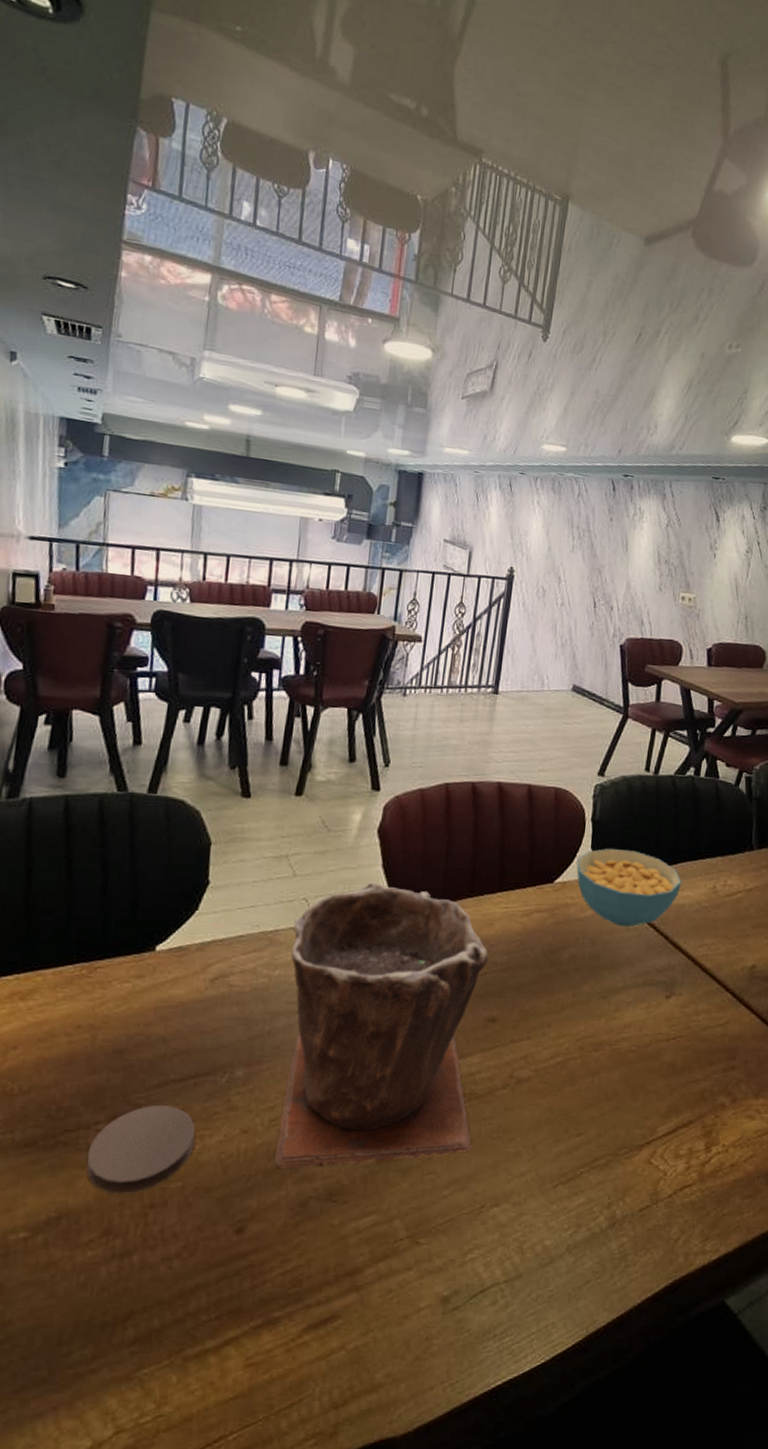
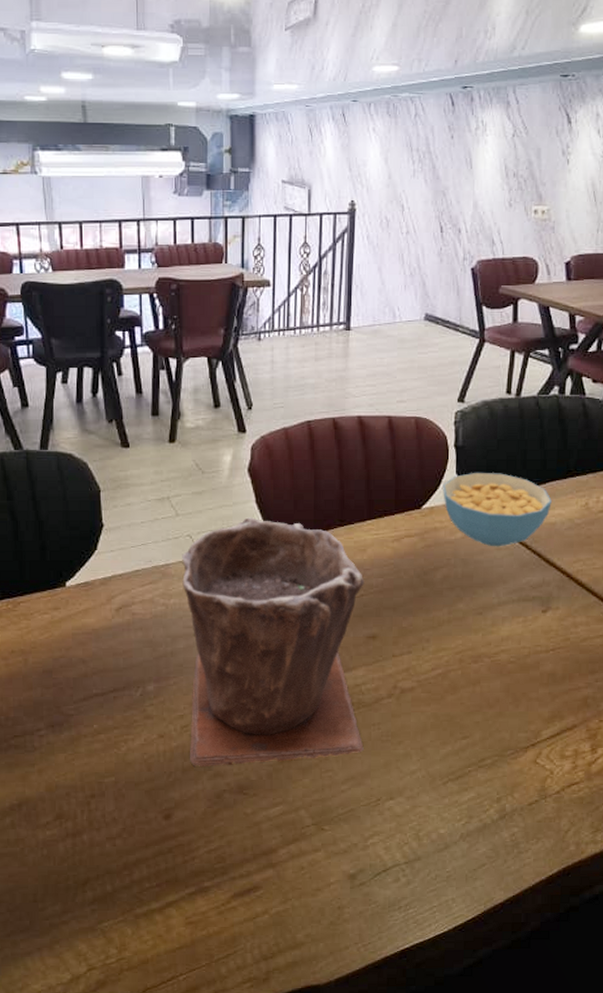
coaster: present [86,1104,195,1194] -> none [34,714,120,787]

